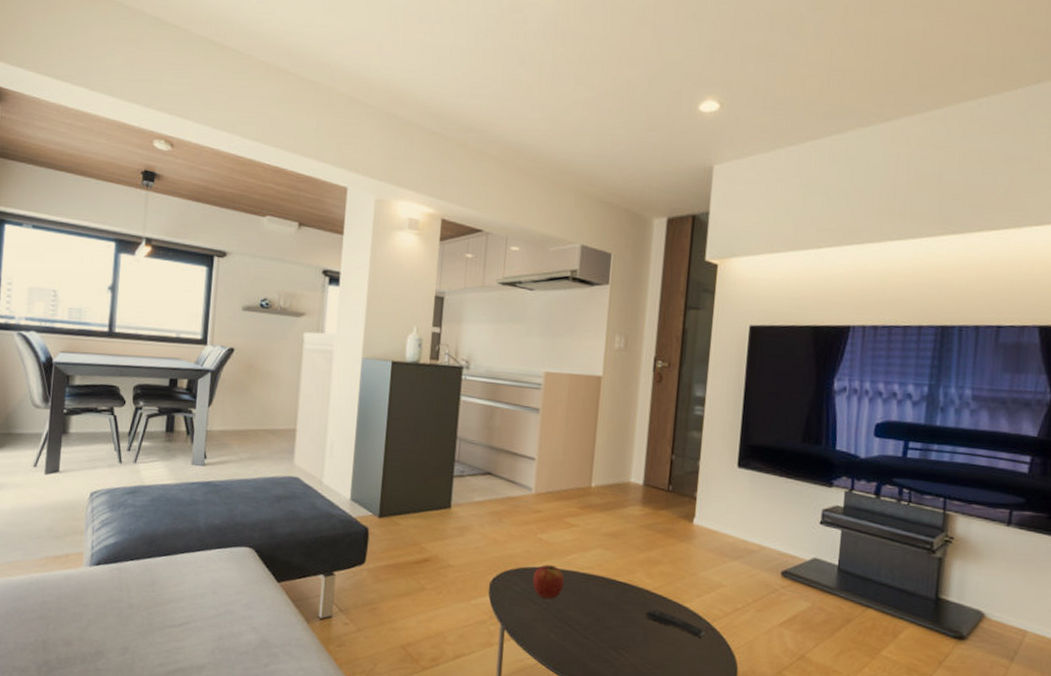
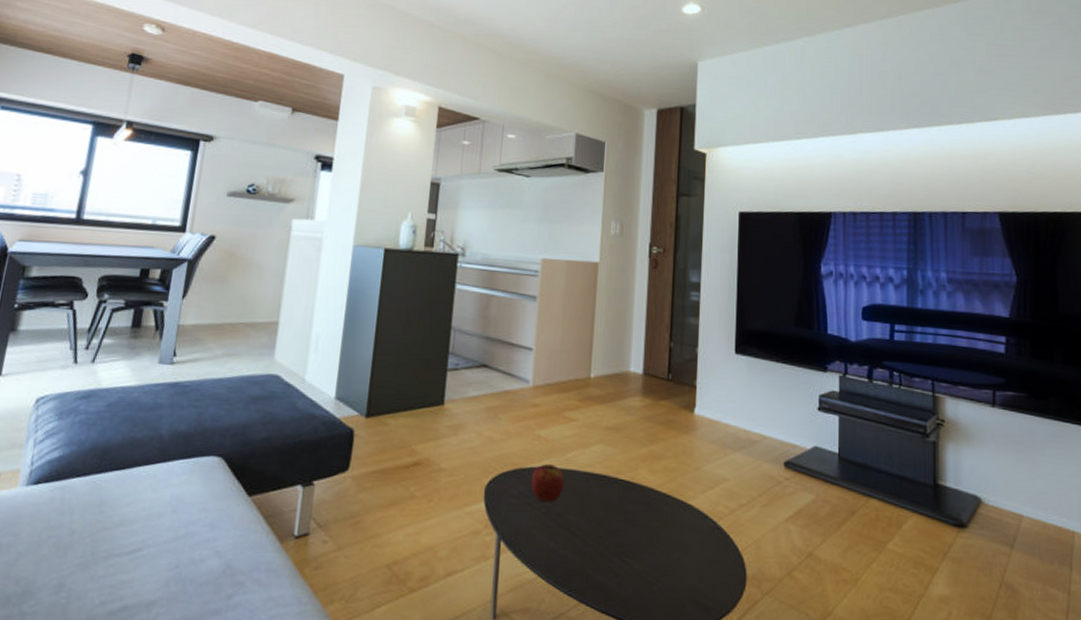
remote control: present [645,608,706,638] -> none [649,508,712,539]

